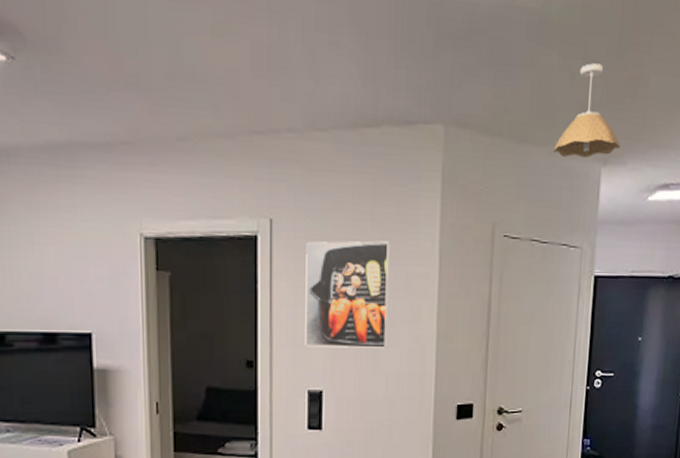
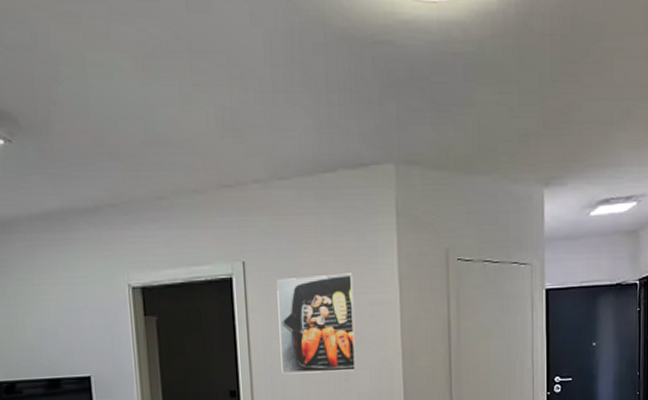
pendant light: present [554,63,620,158] -> none [498,96,560,183]

